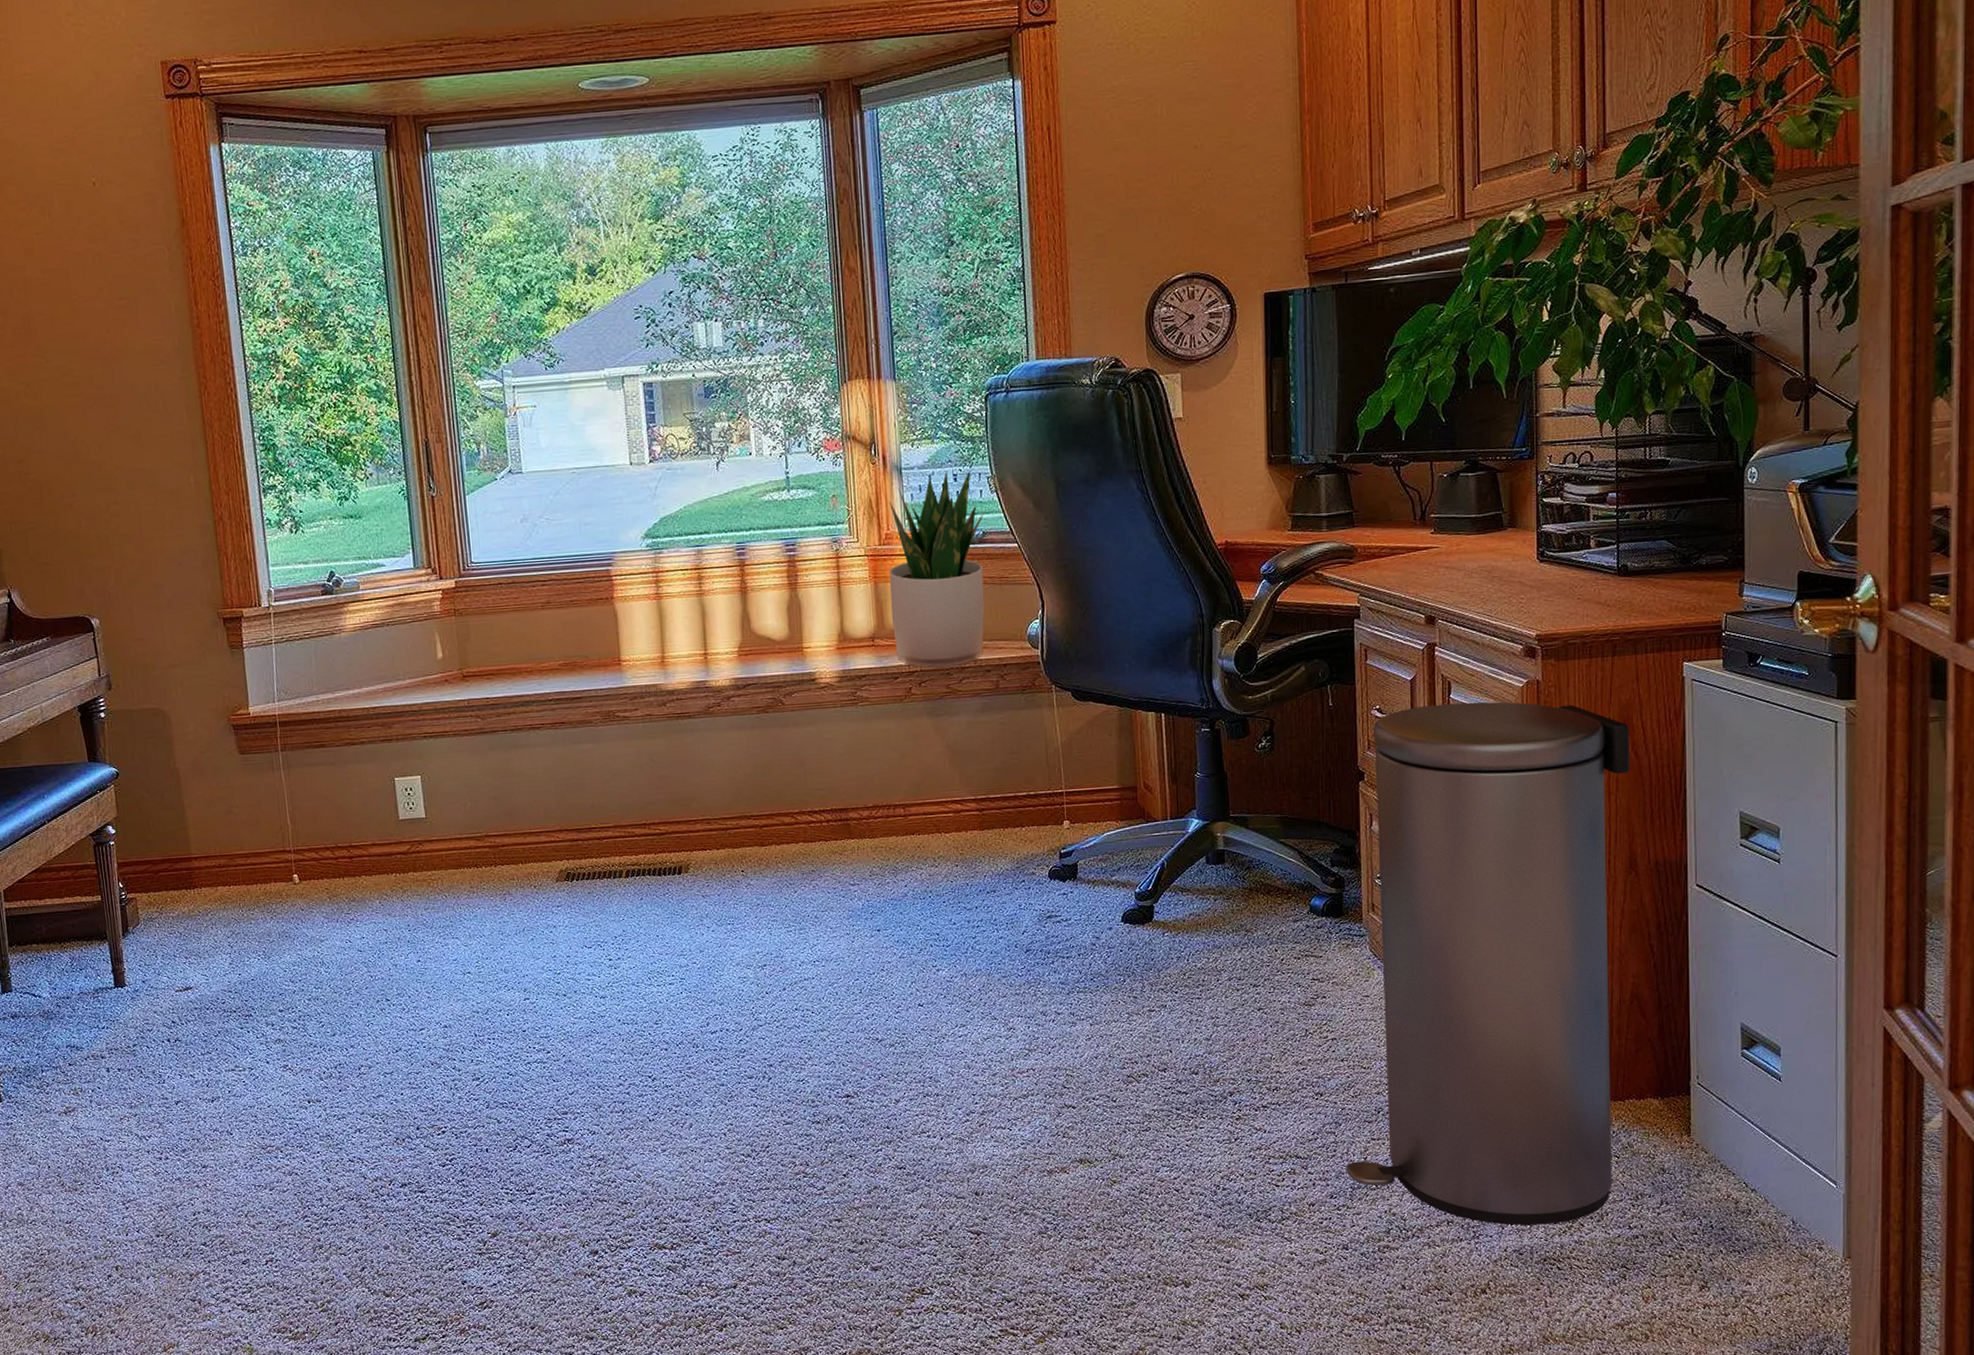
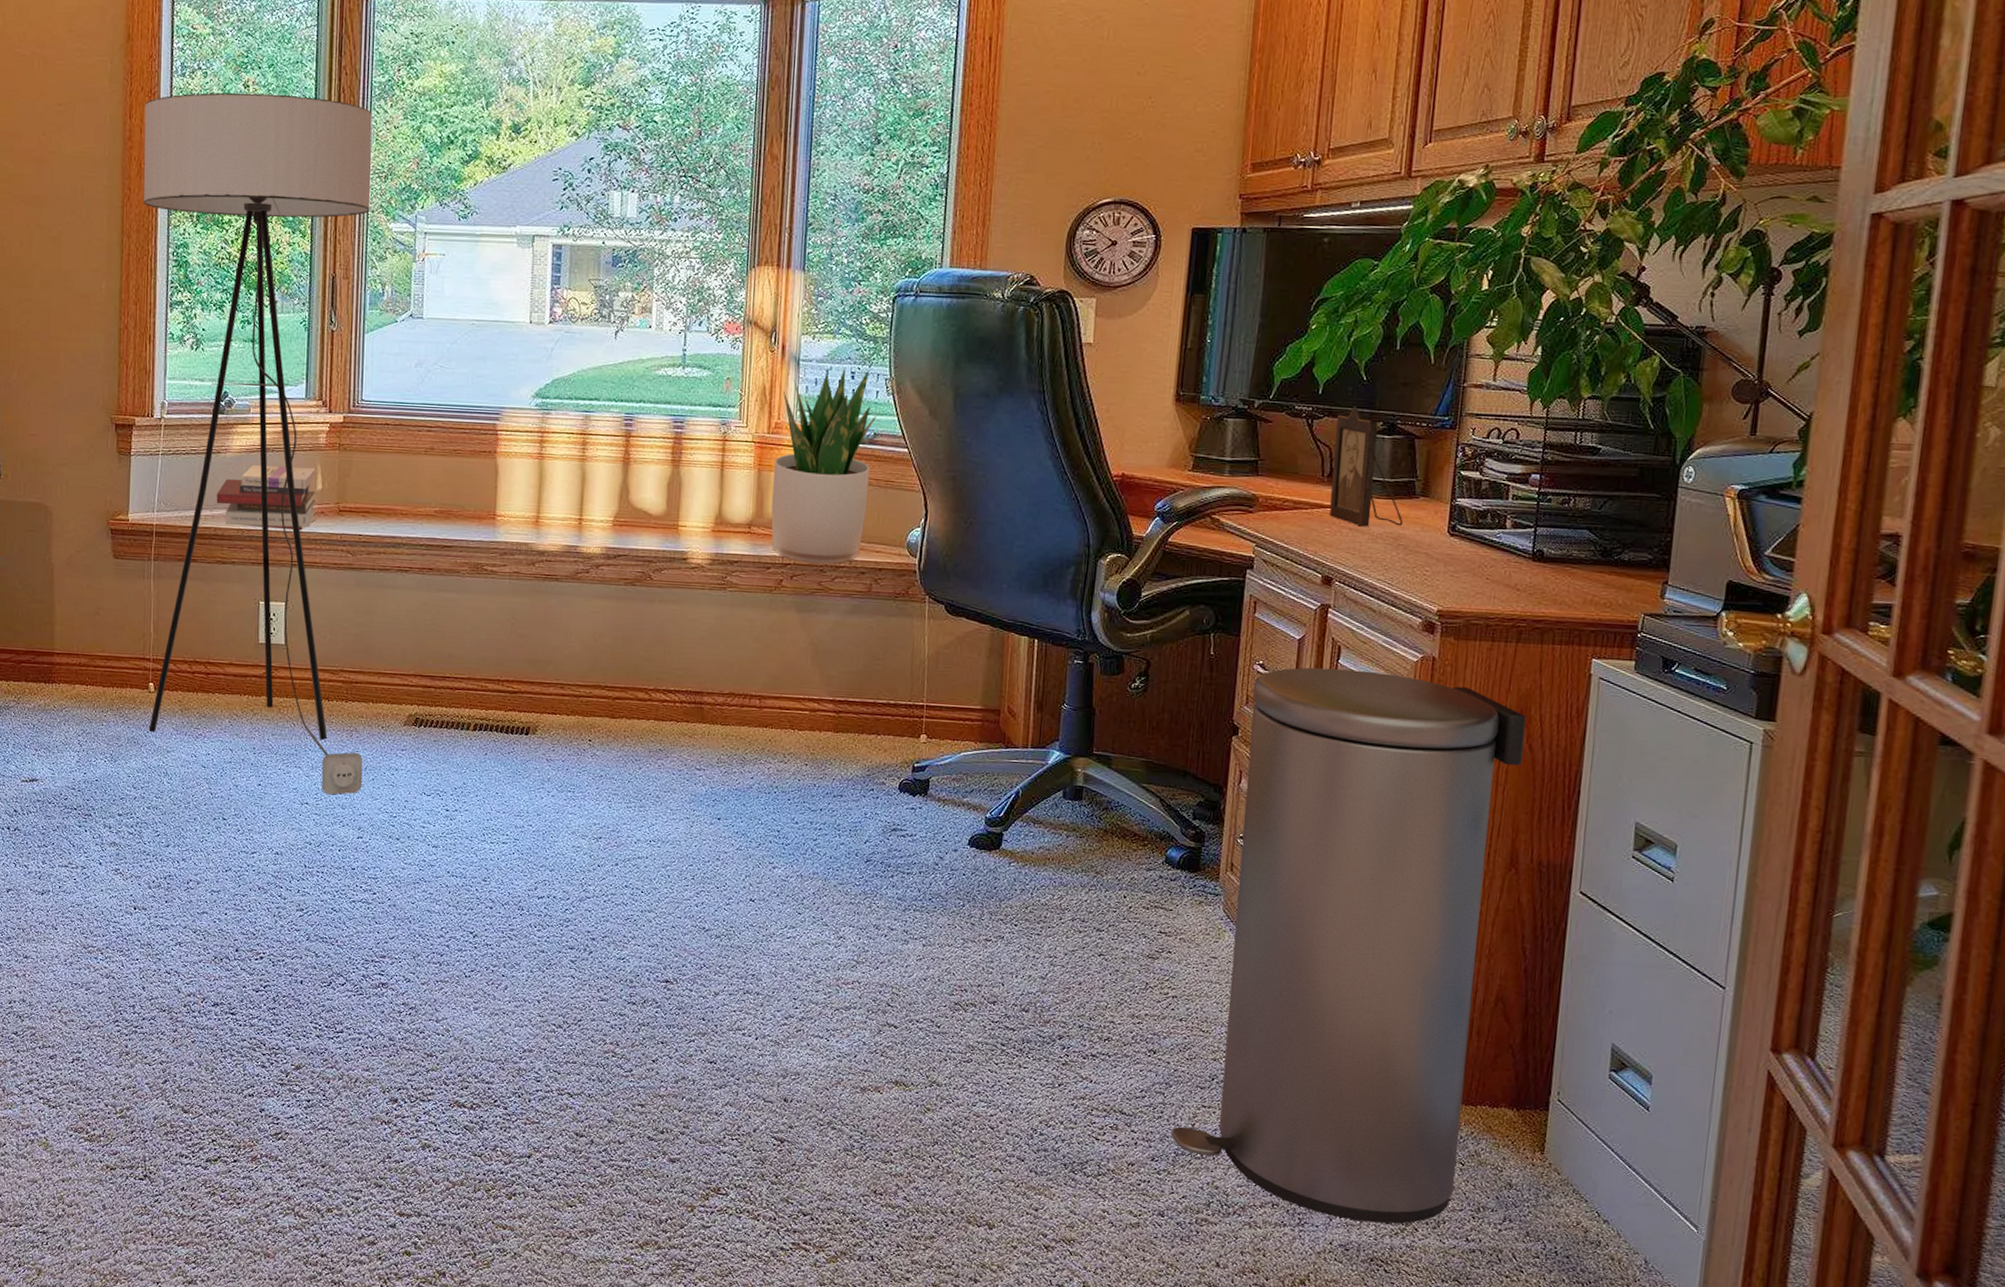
floor lamp: none [209,262,523,961] -> present [143,92,373,795]
books: none [336,636,442,706] -> present [216,464,317,531]
photo frame: none [1422,448,1495,564] -> present [1329,405,1403,527]

